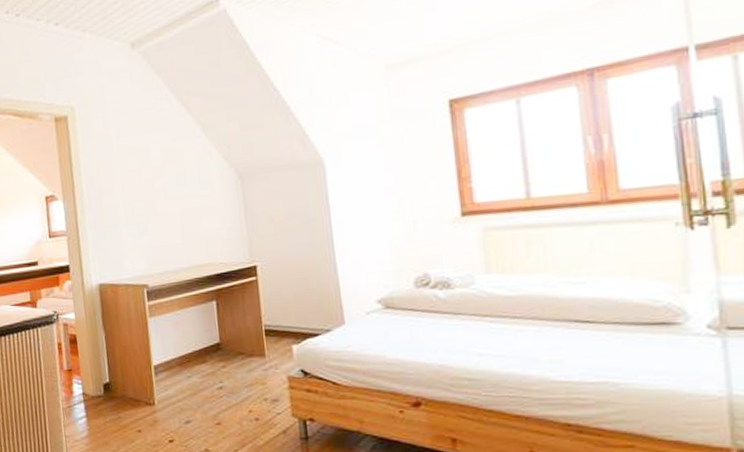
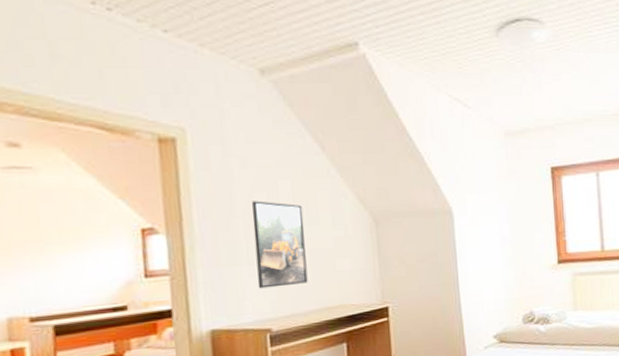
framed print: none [128,165,179,247] -> present [251,200,308,289]

